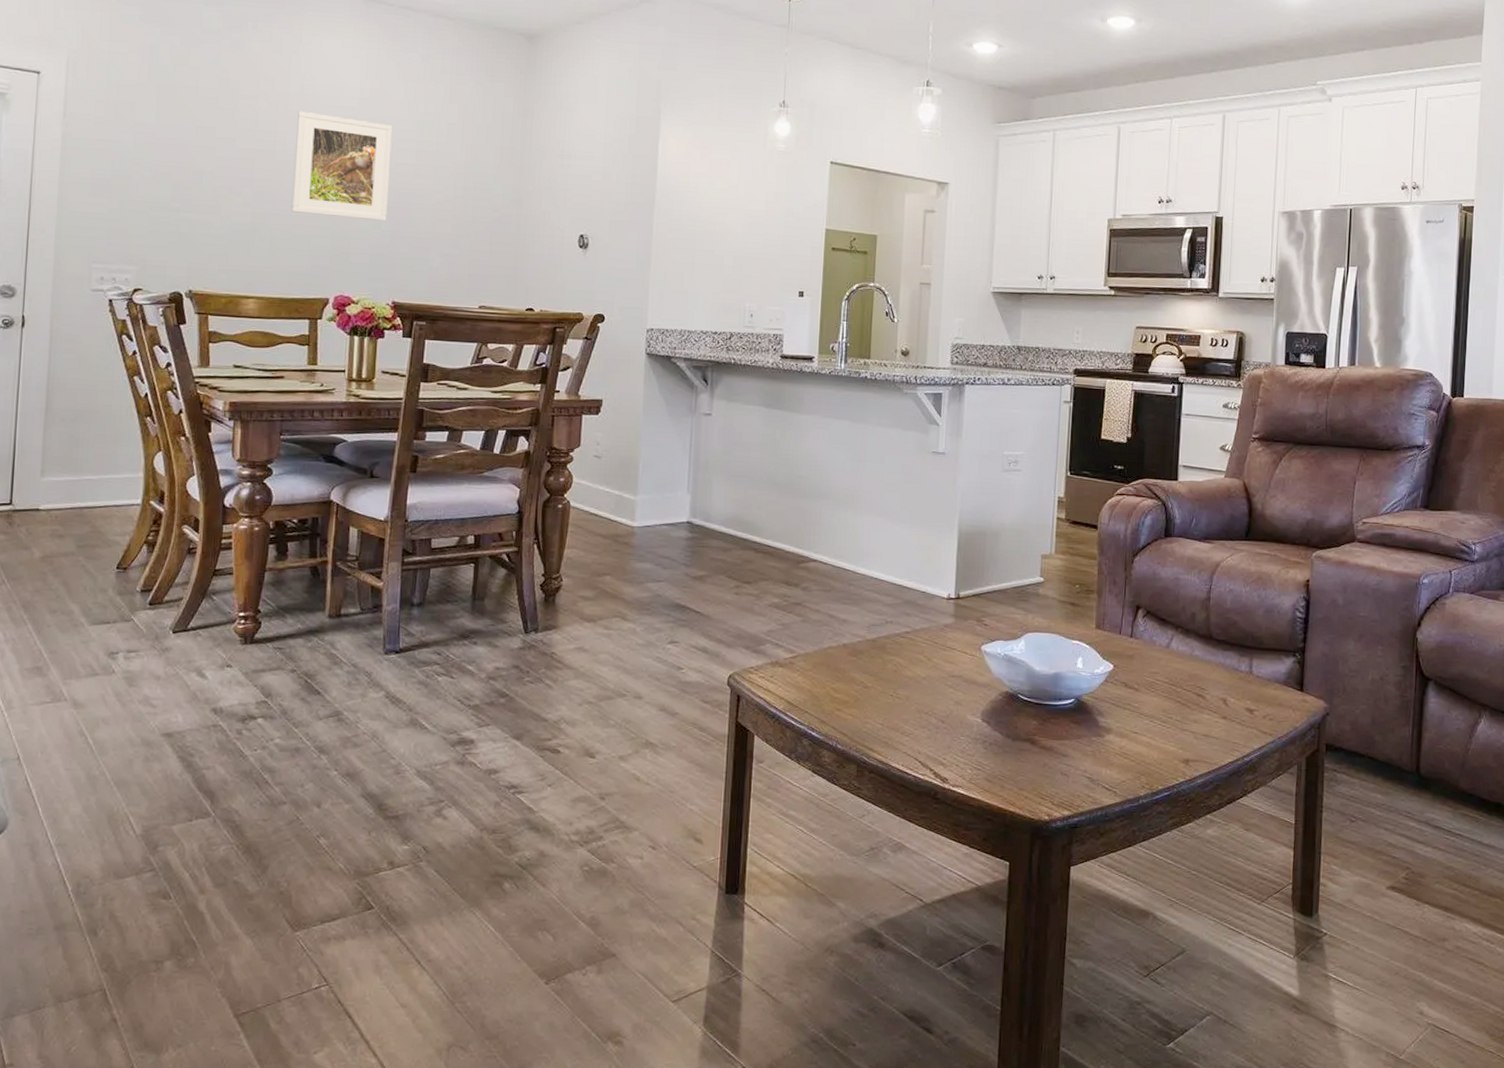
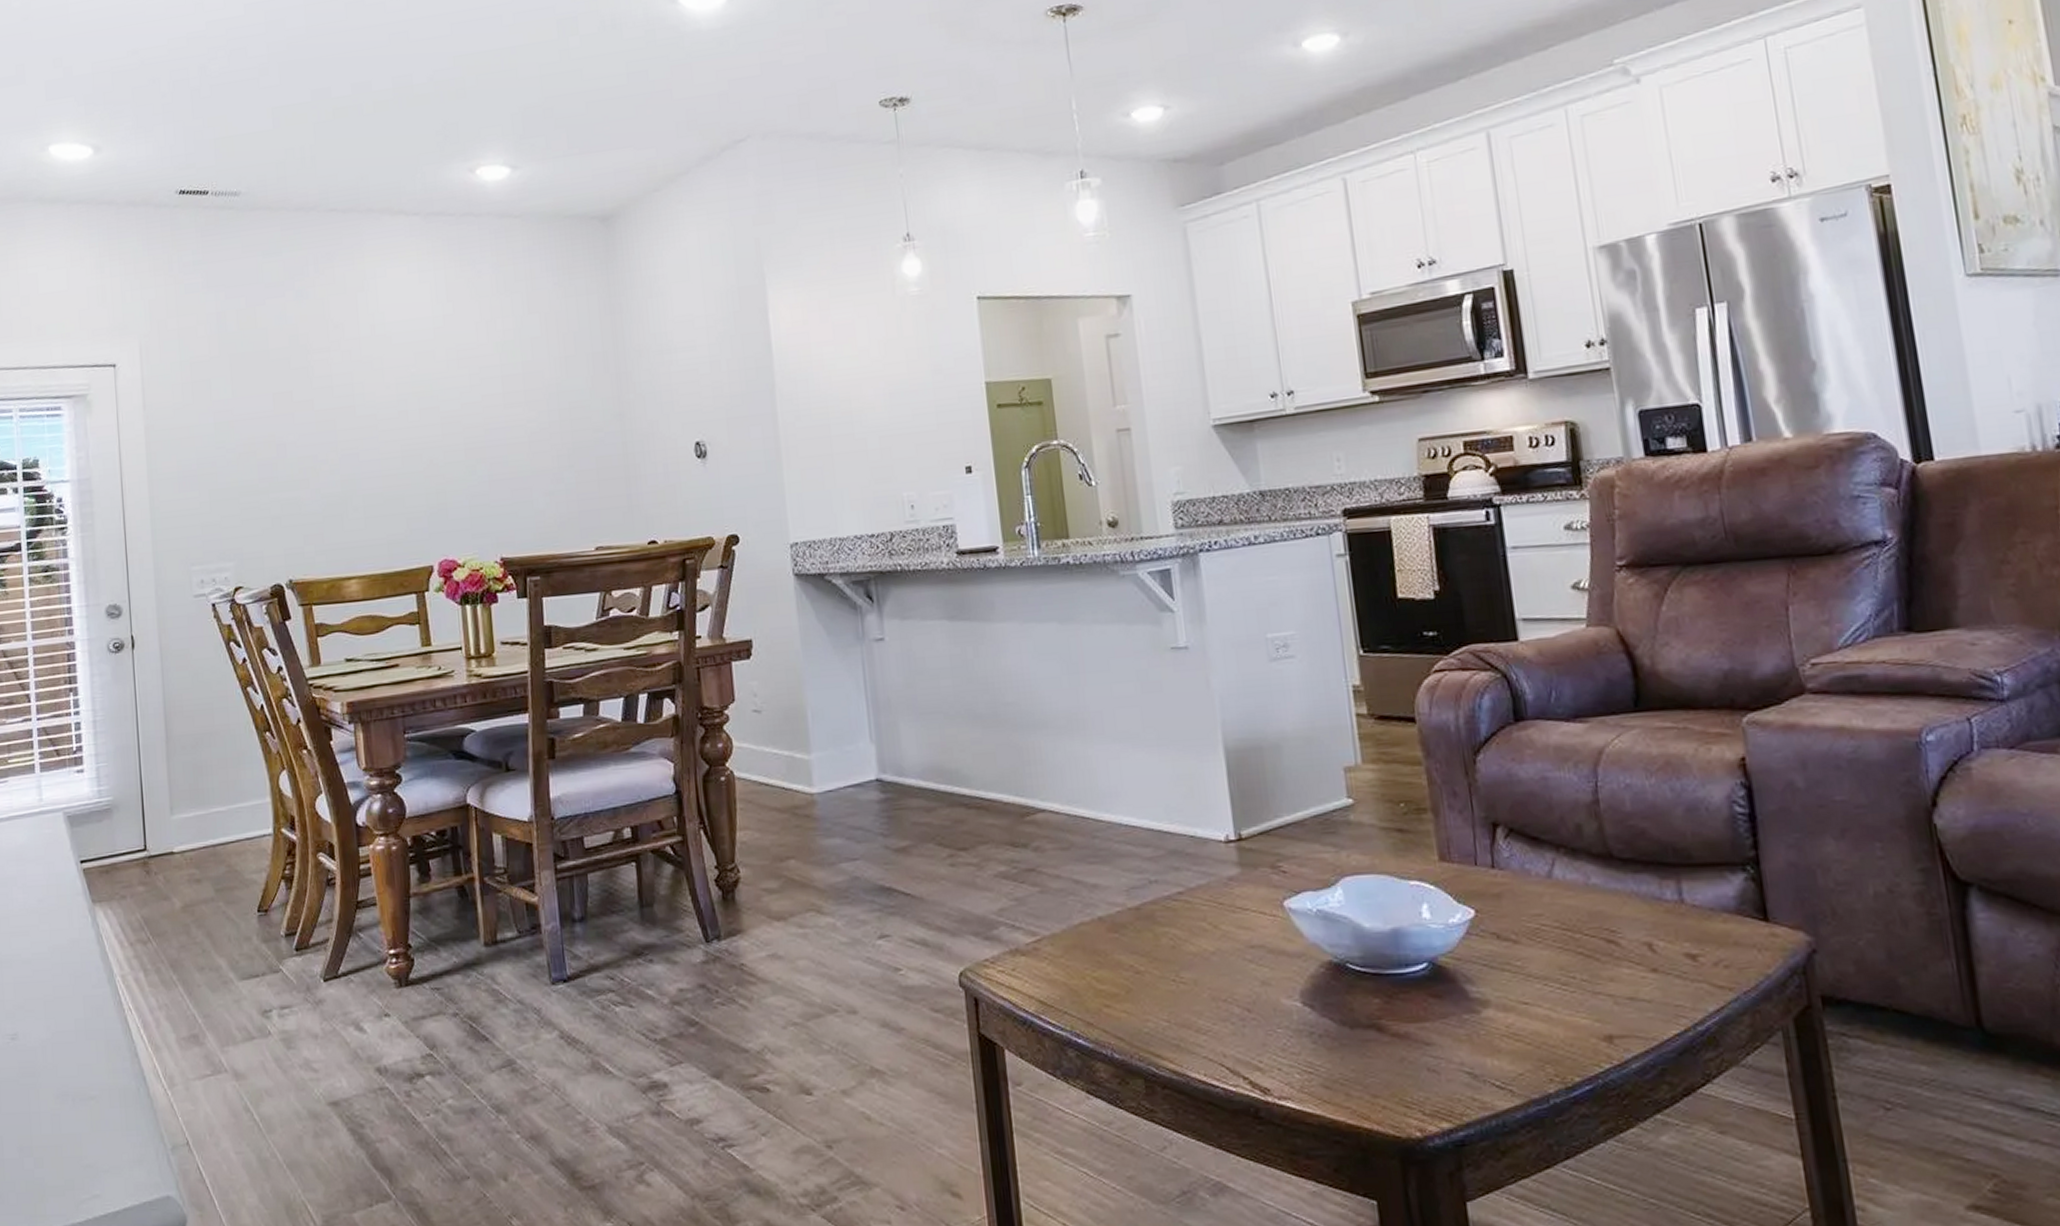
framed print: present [291,110,393,221] -> none [372,352,481,472]

